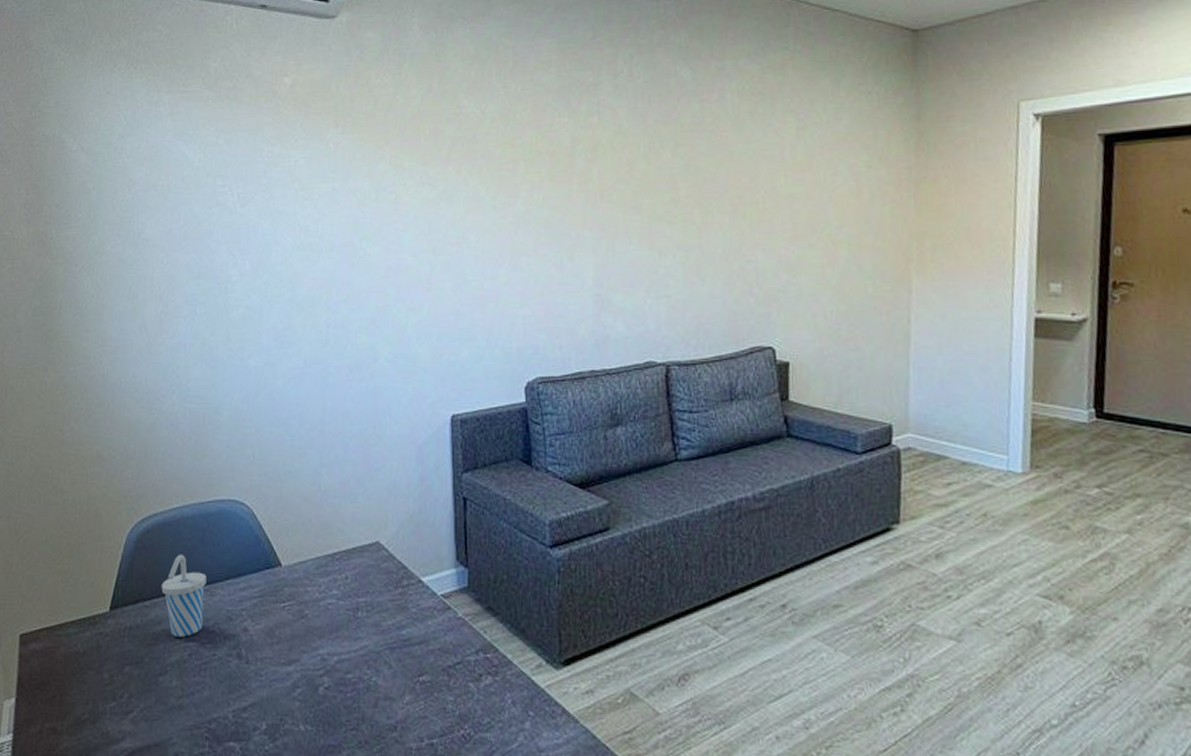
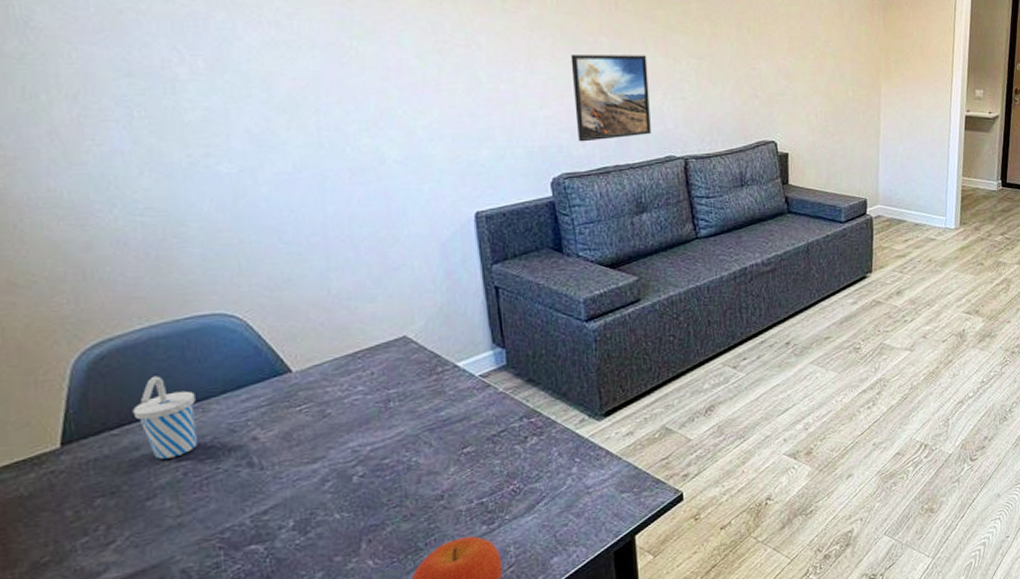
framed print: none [553,248,631,344] -> present [570,55,651,142]

